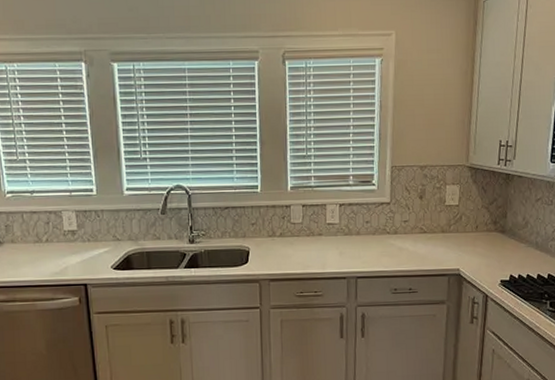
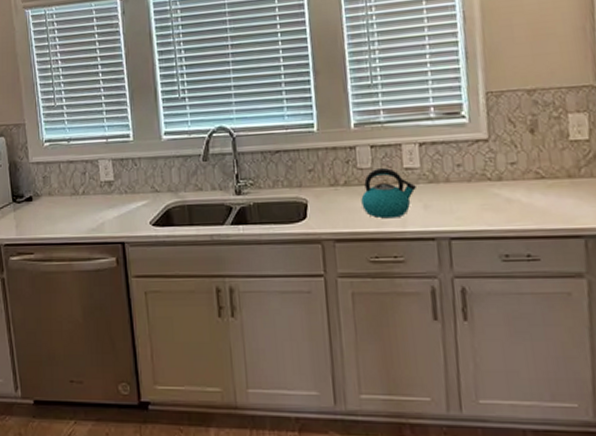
kettle: none [292,223,335,263] -> present [361,168,416,219]

